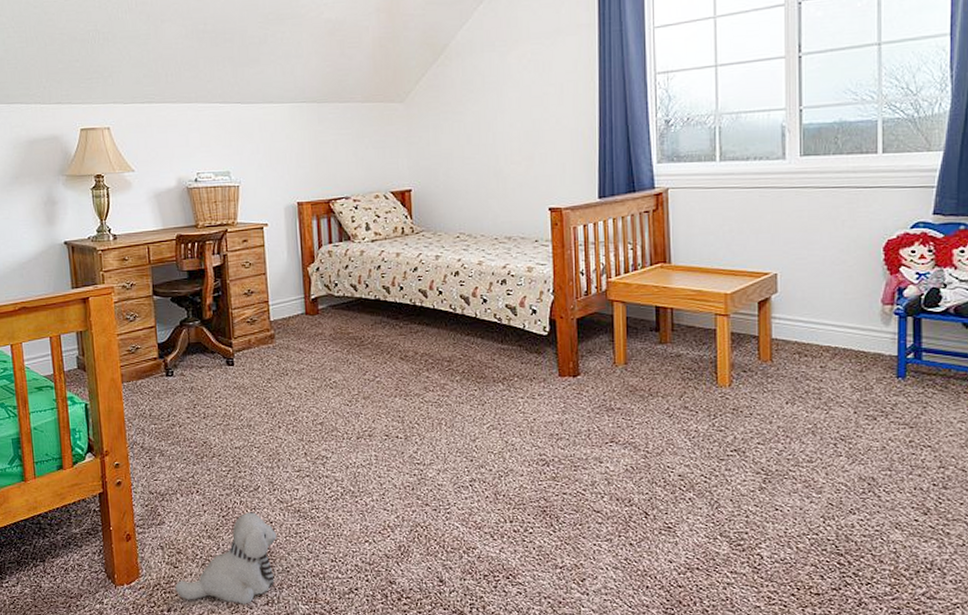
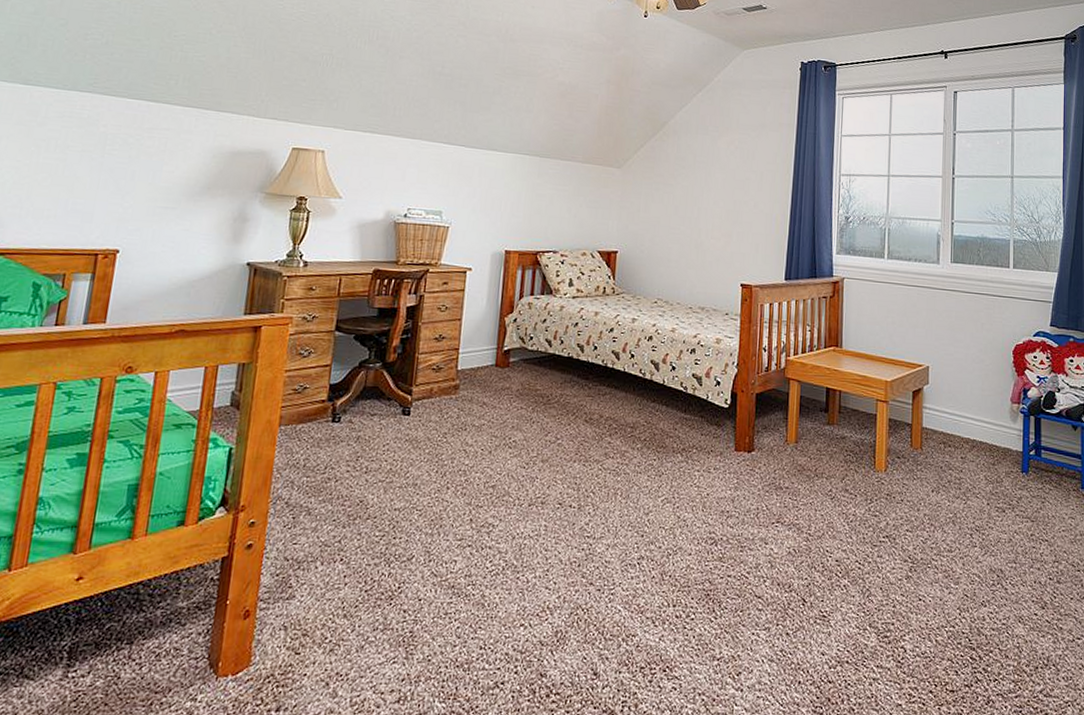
plush toy: present [175,512,276,604] -> none [290,586,423,702]

